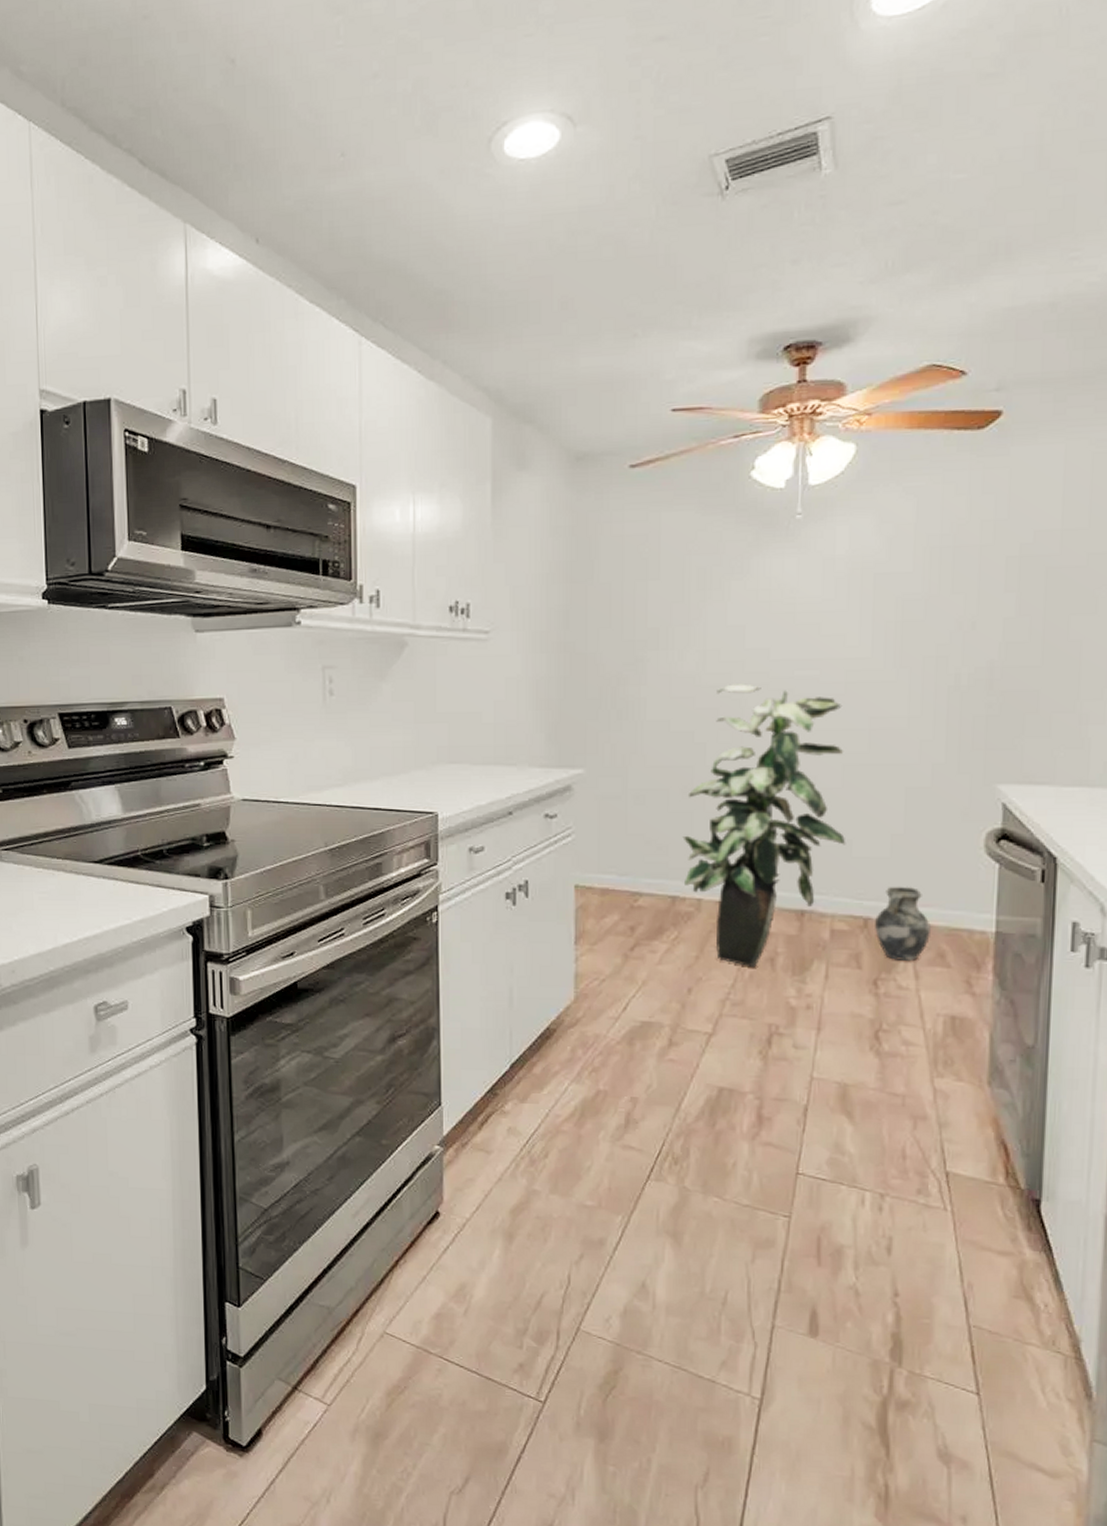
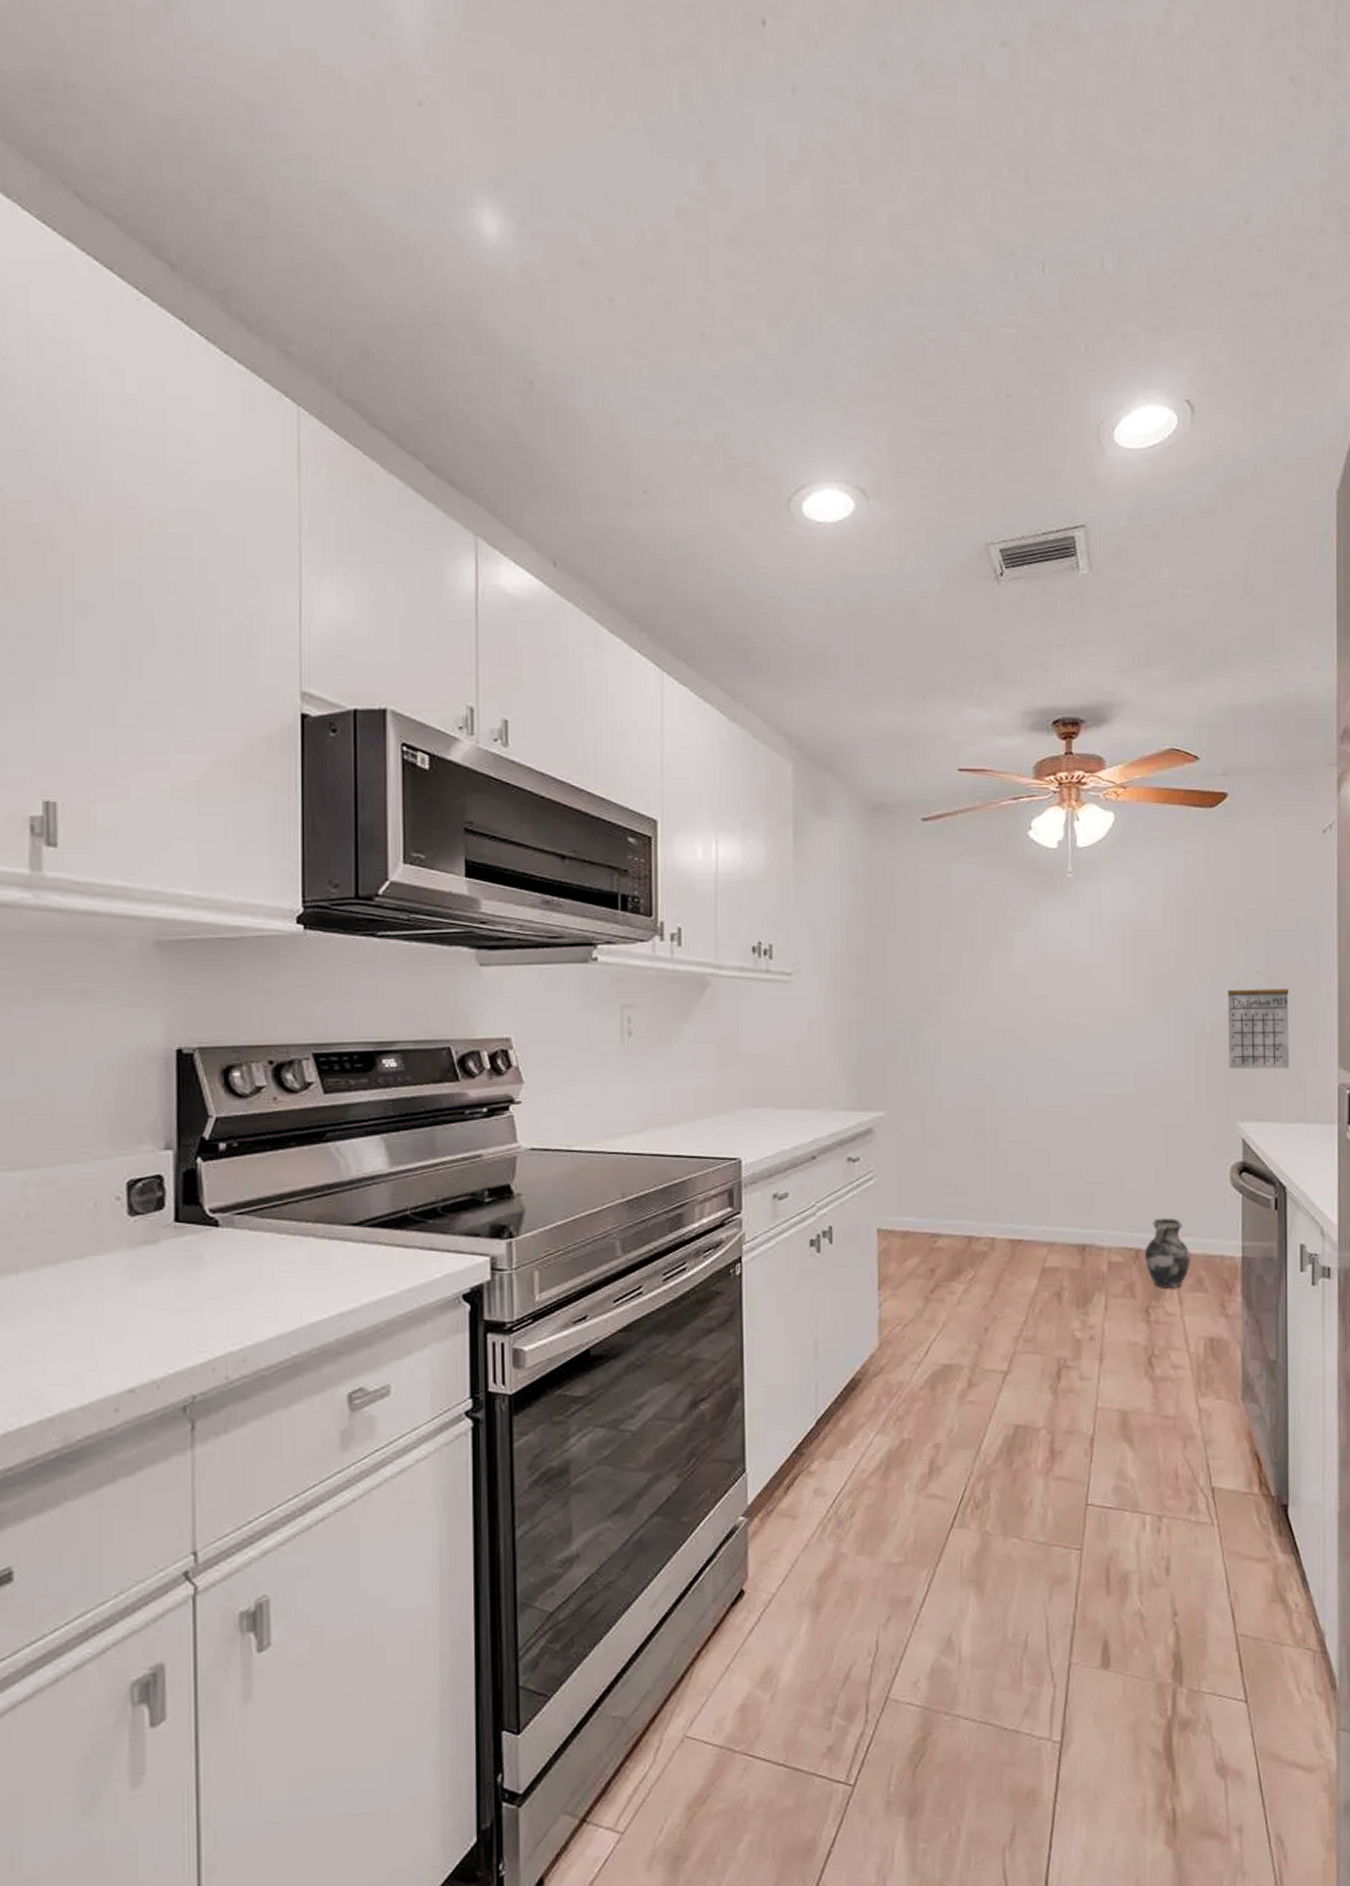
indoor plant: present [682,684,846,968] -> none [976,1029,1119,1303]
calendar: none [989,615,1073,726] -> present [1227,971,1289,1070]

